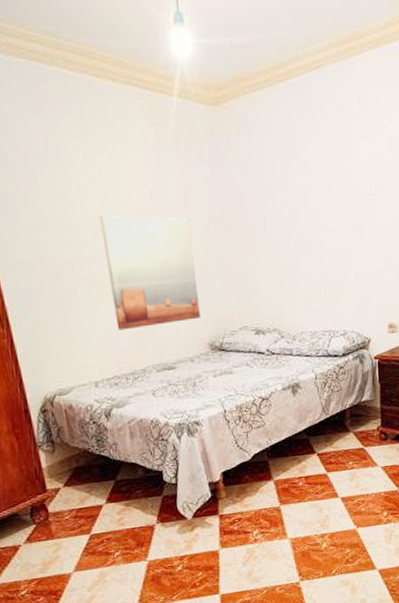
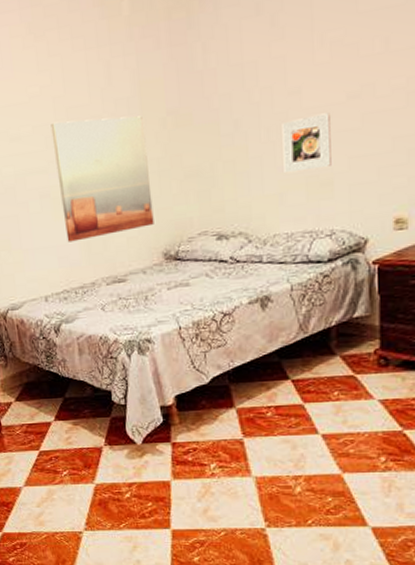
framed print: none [305,236,343,282] -> present [282,112,332,174]

